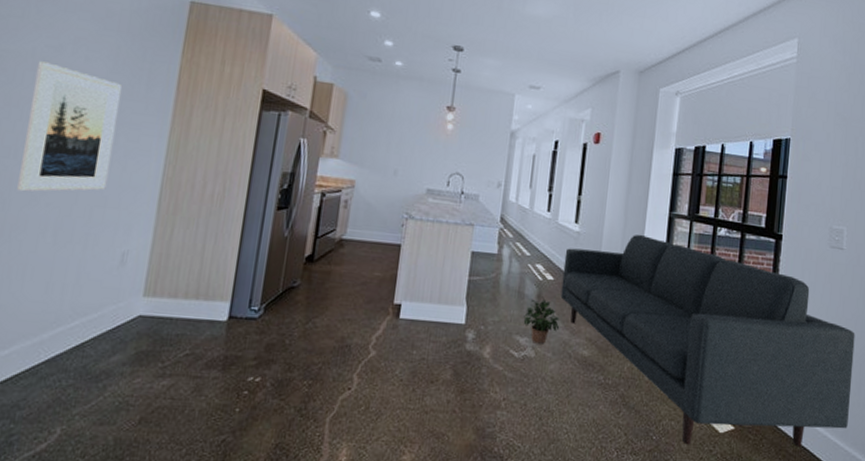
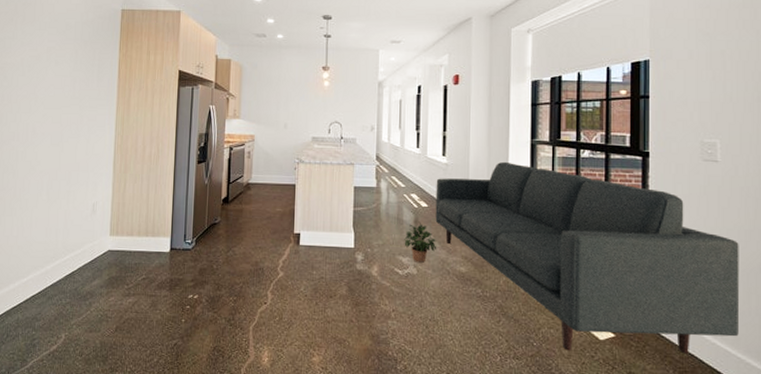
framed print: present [17,61,122,192] -> none [21,68,82,164]

